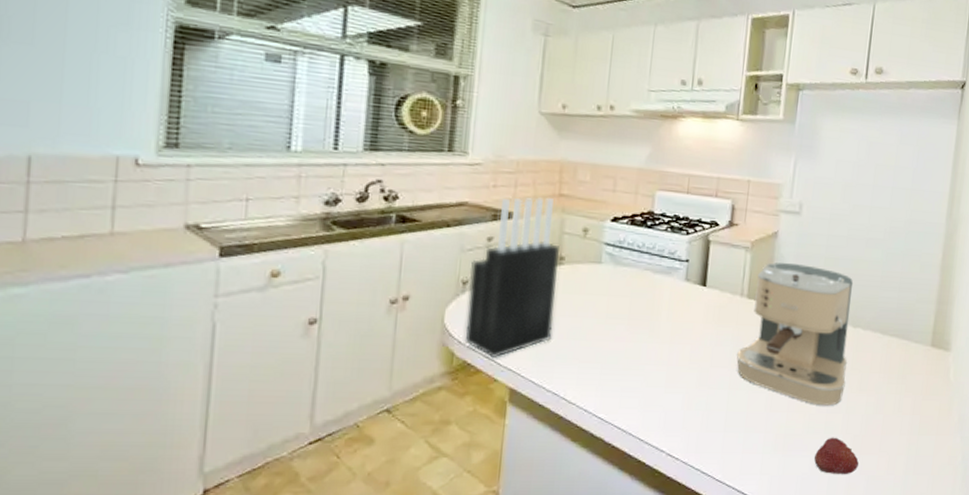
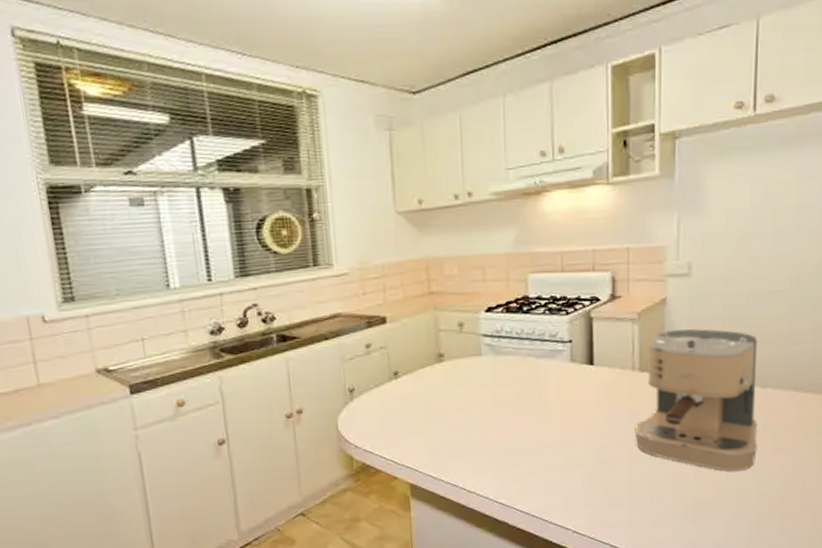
knife block: present [464,197,559,359] -> none [355,298,443,458]
fruit: present [814,437,860,475] -> none [729,501,780,538]

